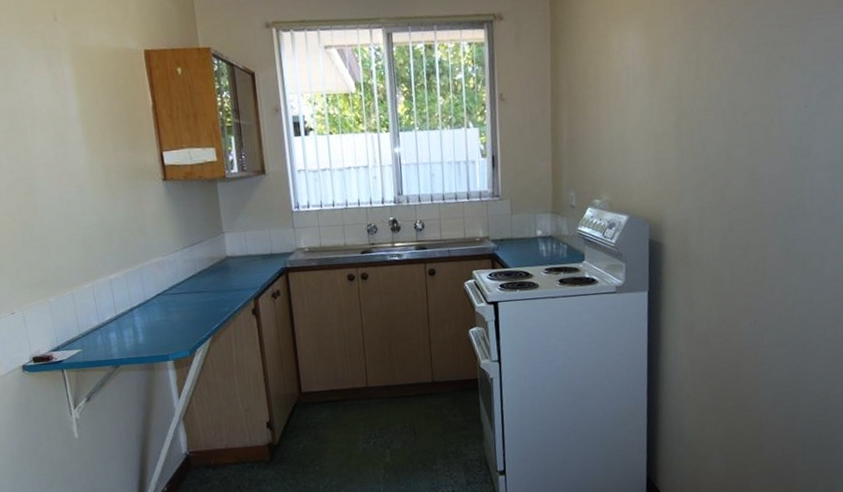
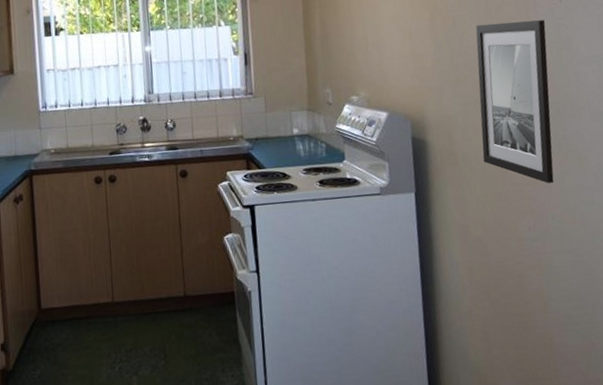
wall art: none [714,125,788,284] -> present [476,20,554,183]

